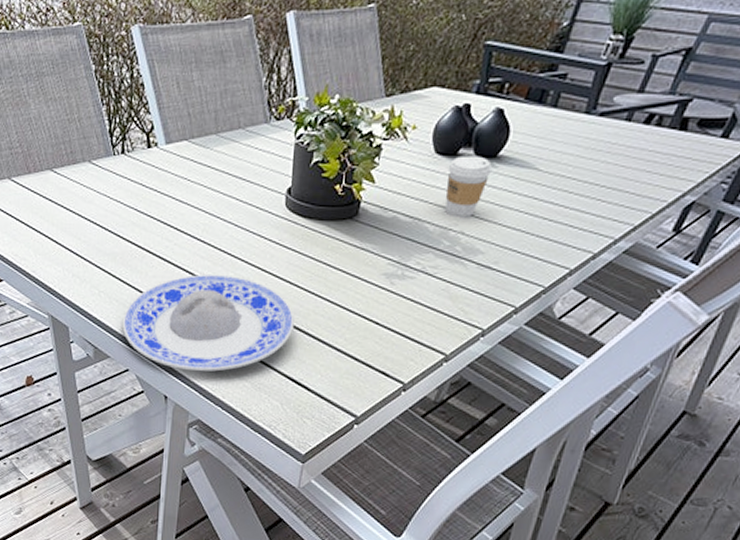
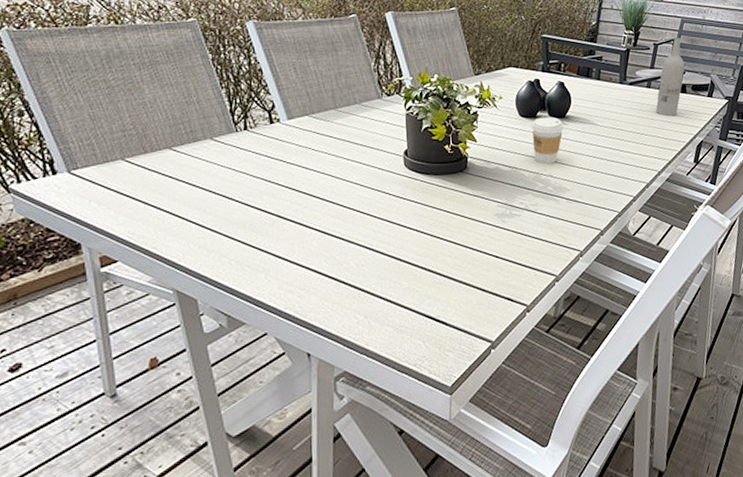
plate: present [122,274,295,372] -> none [256,230,426,325]
wine bottle: none [631,45,699,164] -> present [656,37,685,117]

